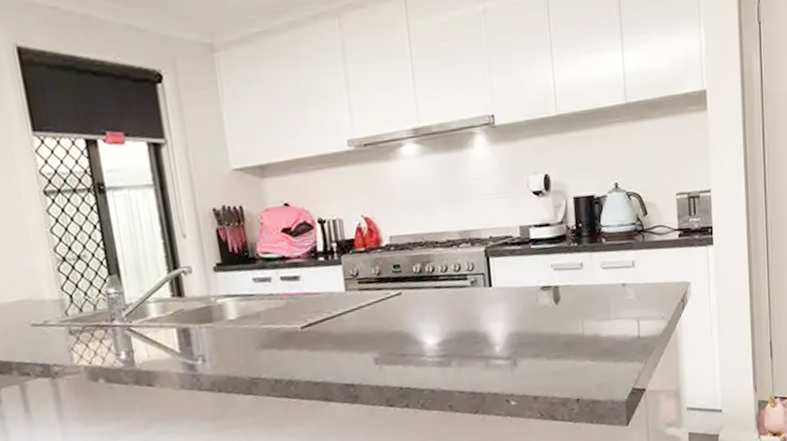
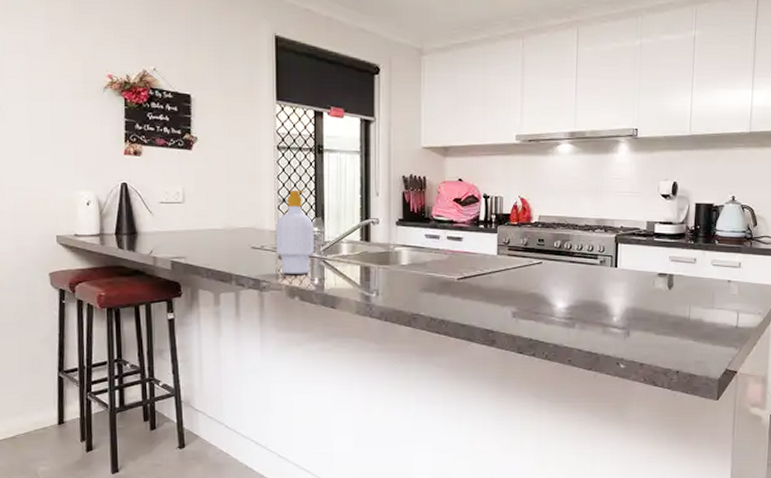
soap bottle: none [58,244,115,353] -> present [276,191,314,274]

